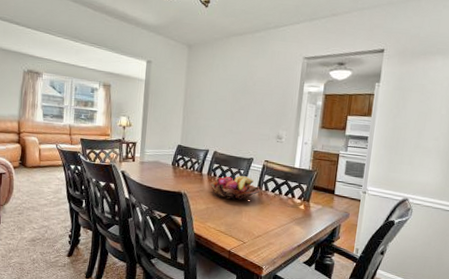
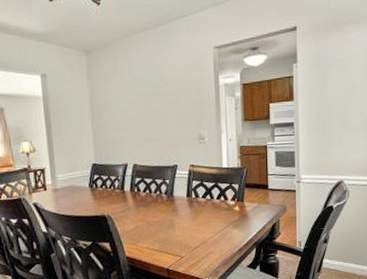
fruit basket: present [210,176,260,201] -> none [135,185,190,214]

